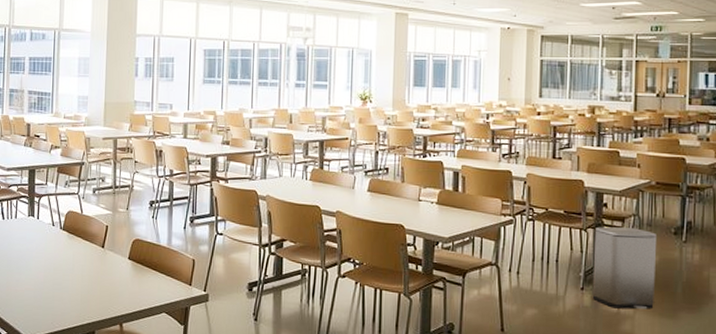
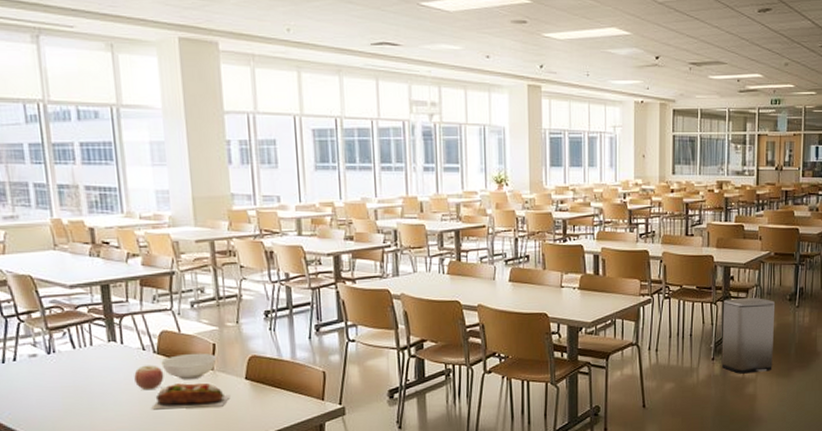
apple: none [43,238,66,260] -> present [134,365,164,391]
sandwich: none [52,257,115,281] -> present [150,382,230,410]
bowl: none [65,232,108,255] -> present [161,353,217,380]

